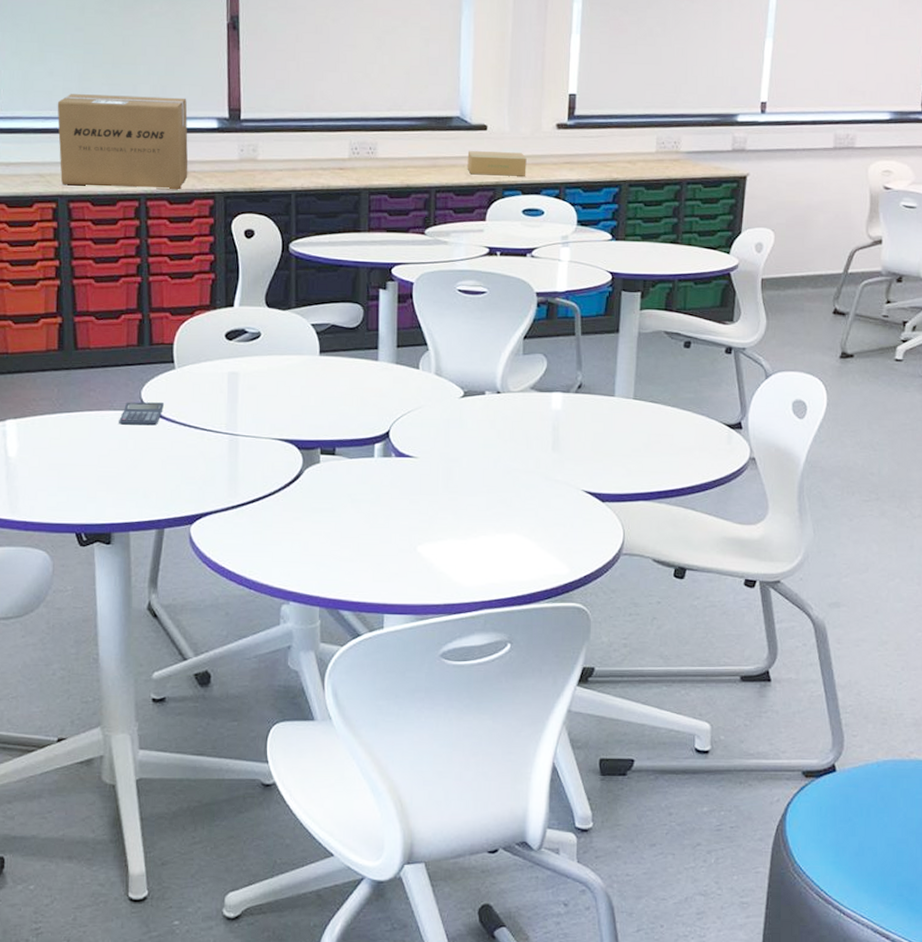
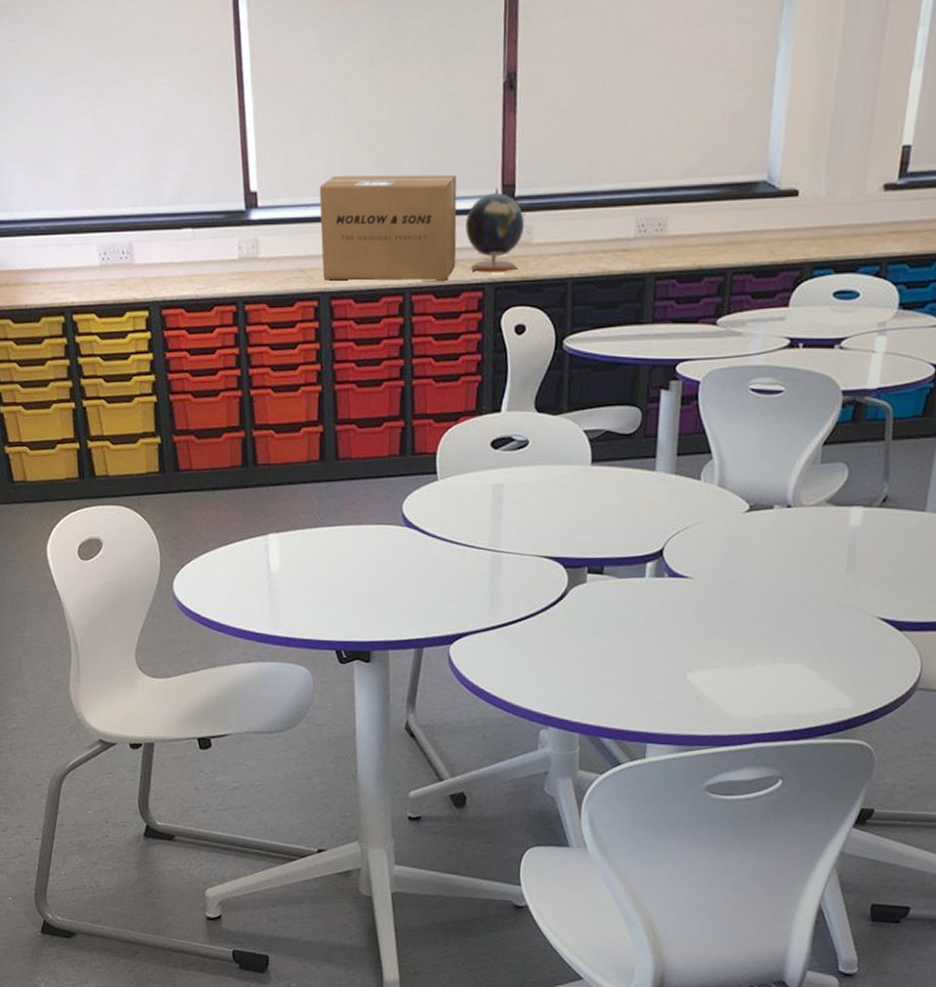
calculator: present [119,402,165,425] -> none [379,516,426,540]
globe: none [196,111,250,185] -> present [465,188,524,274]
box: present [467,151,527,176] -> none [771,222,844,252]

